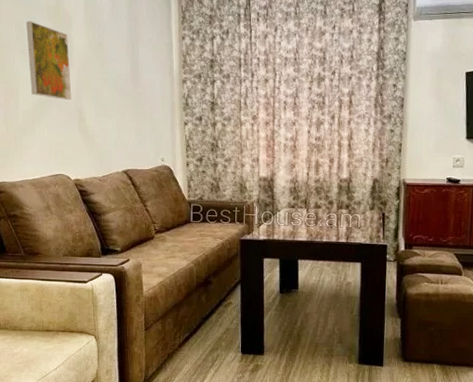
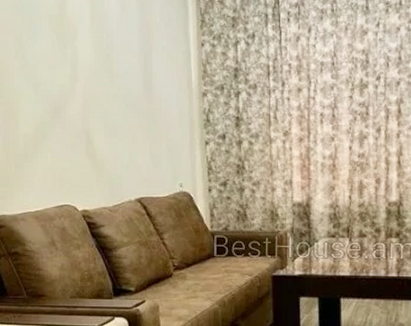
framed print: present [26,21,72,100] -> none [26,32,77,120]

